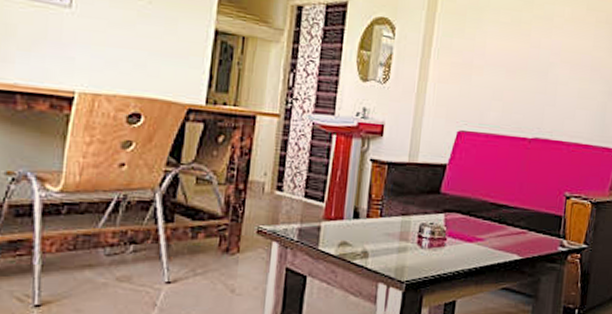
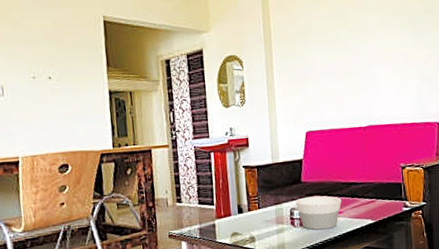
bowl: none [427,212,487,258] -> present [295,196,342,230]

